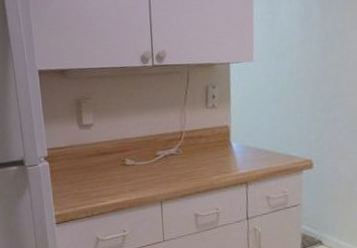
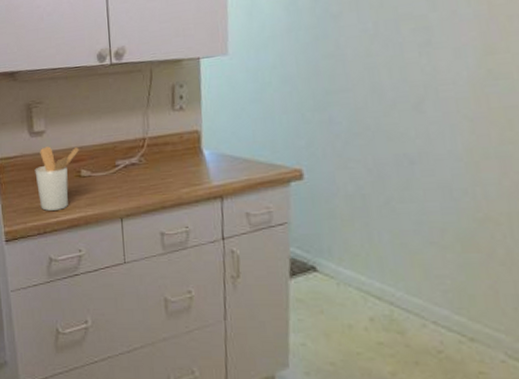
utensil holder: none [83,138,125,196] -> present [35,146,80,211]

